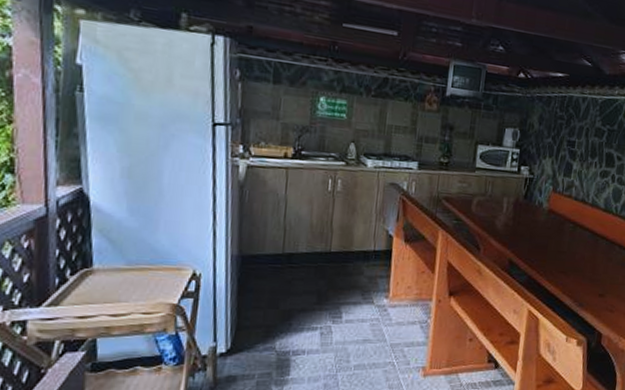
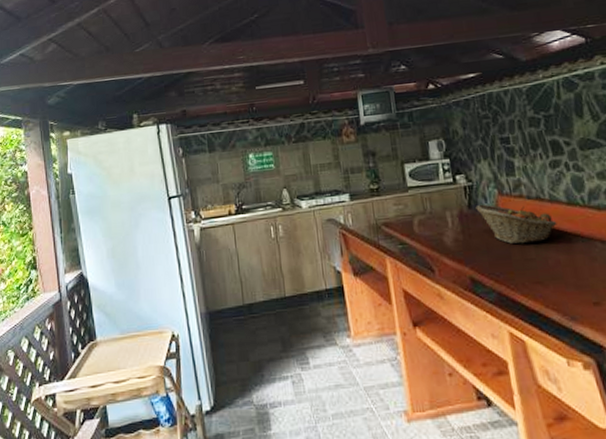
fruit basket: none [530,196,592,239] -> present [475,204,557,244]

